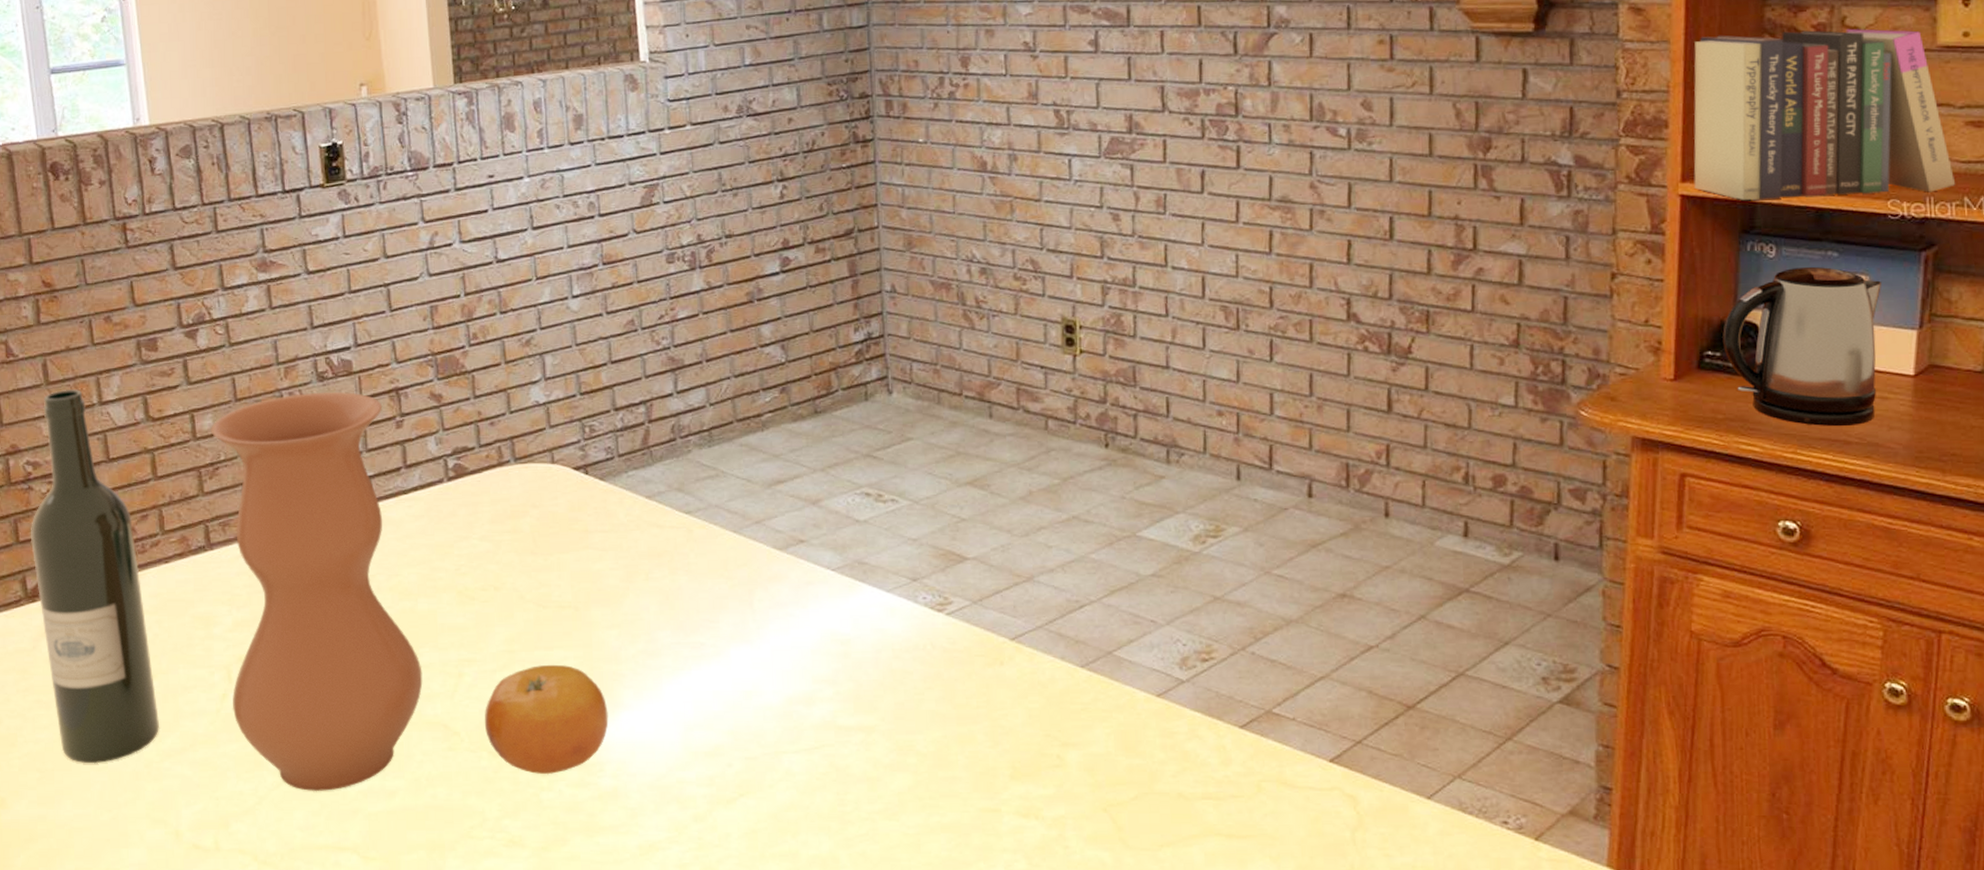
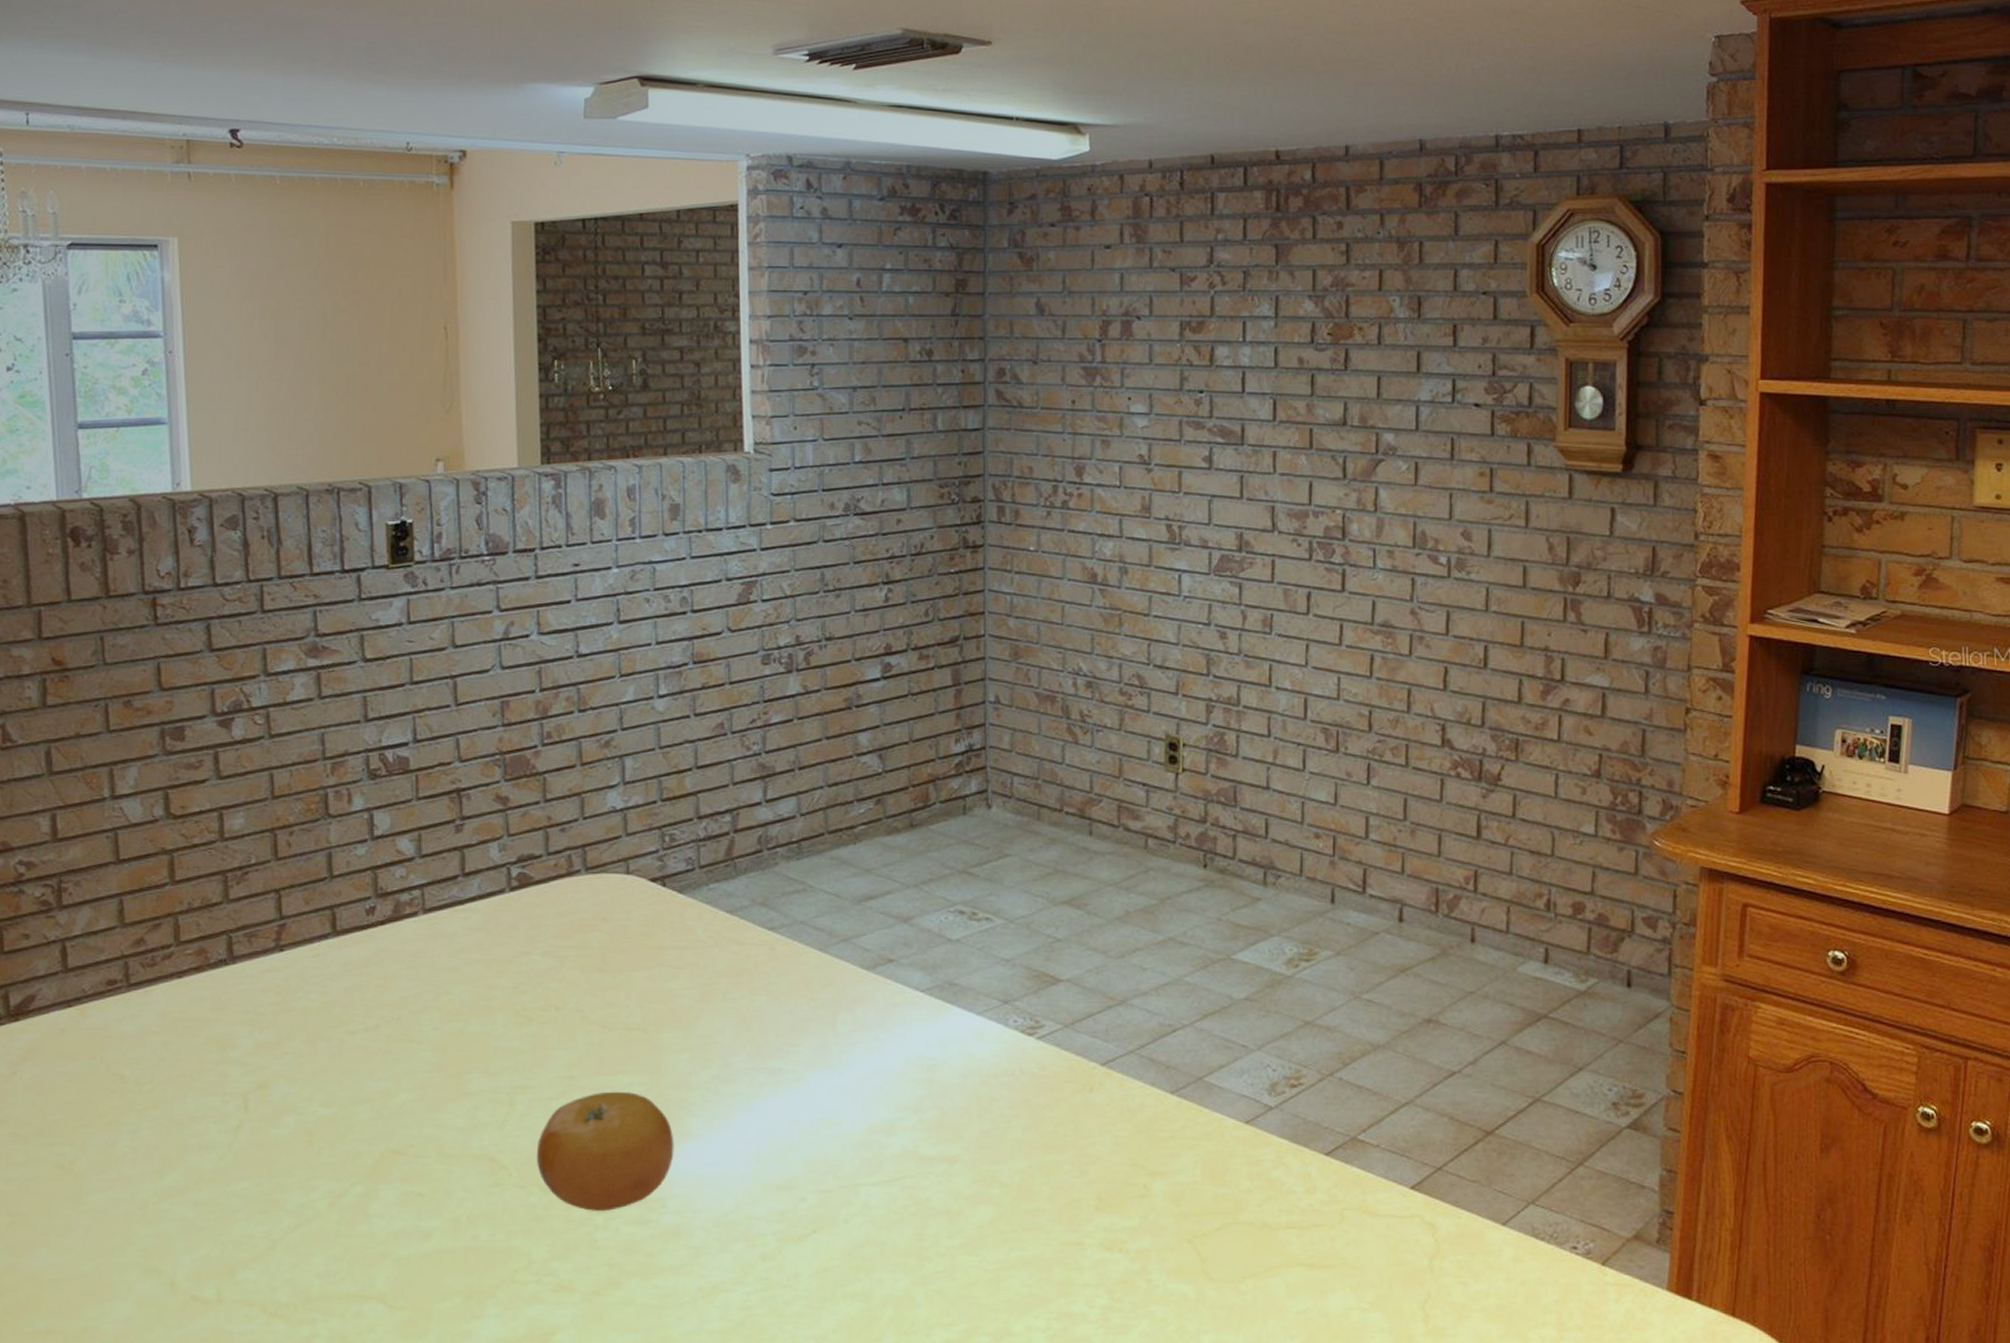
wine bottle: present [31,389,160,764] -> none [18,780,160,1206]
vase: present [211,391,423,792] -> none [241,791,470,1235]
books: present [1693,28,1955,200] -> none [1761,485,1986,643]
kettle: present [1722,266,1883,427] -> none [1783,708,1923,861]

